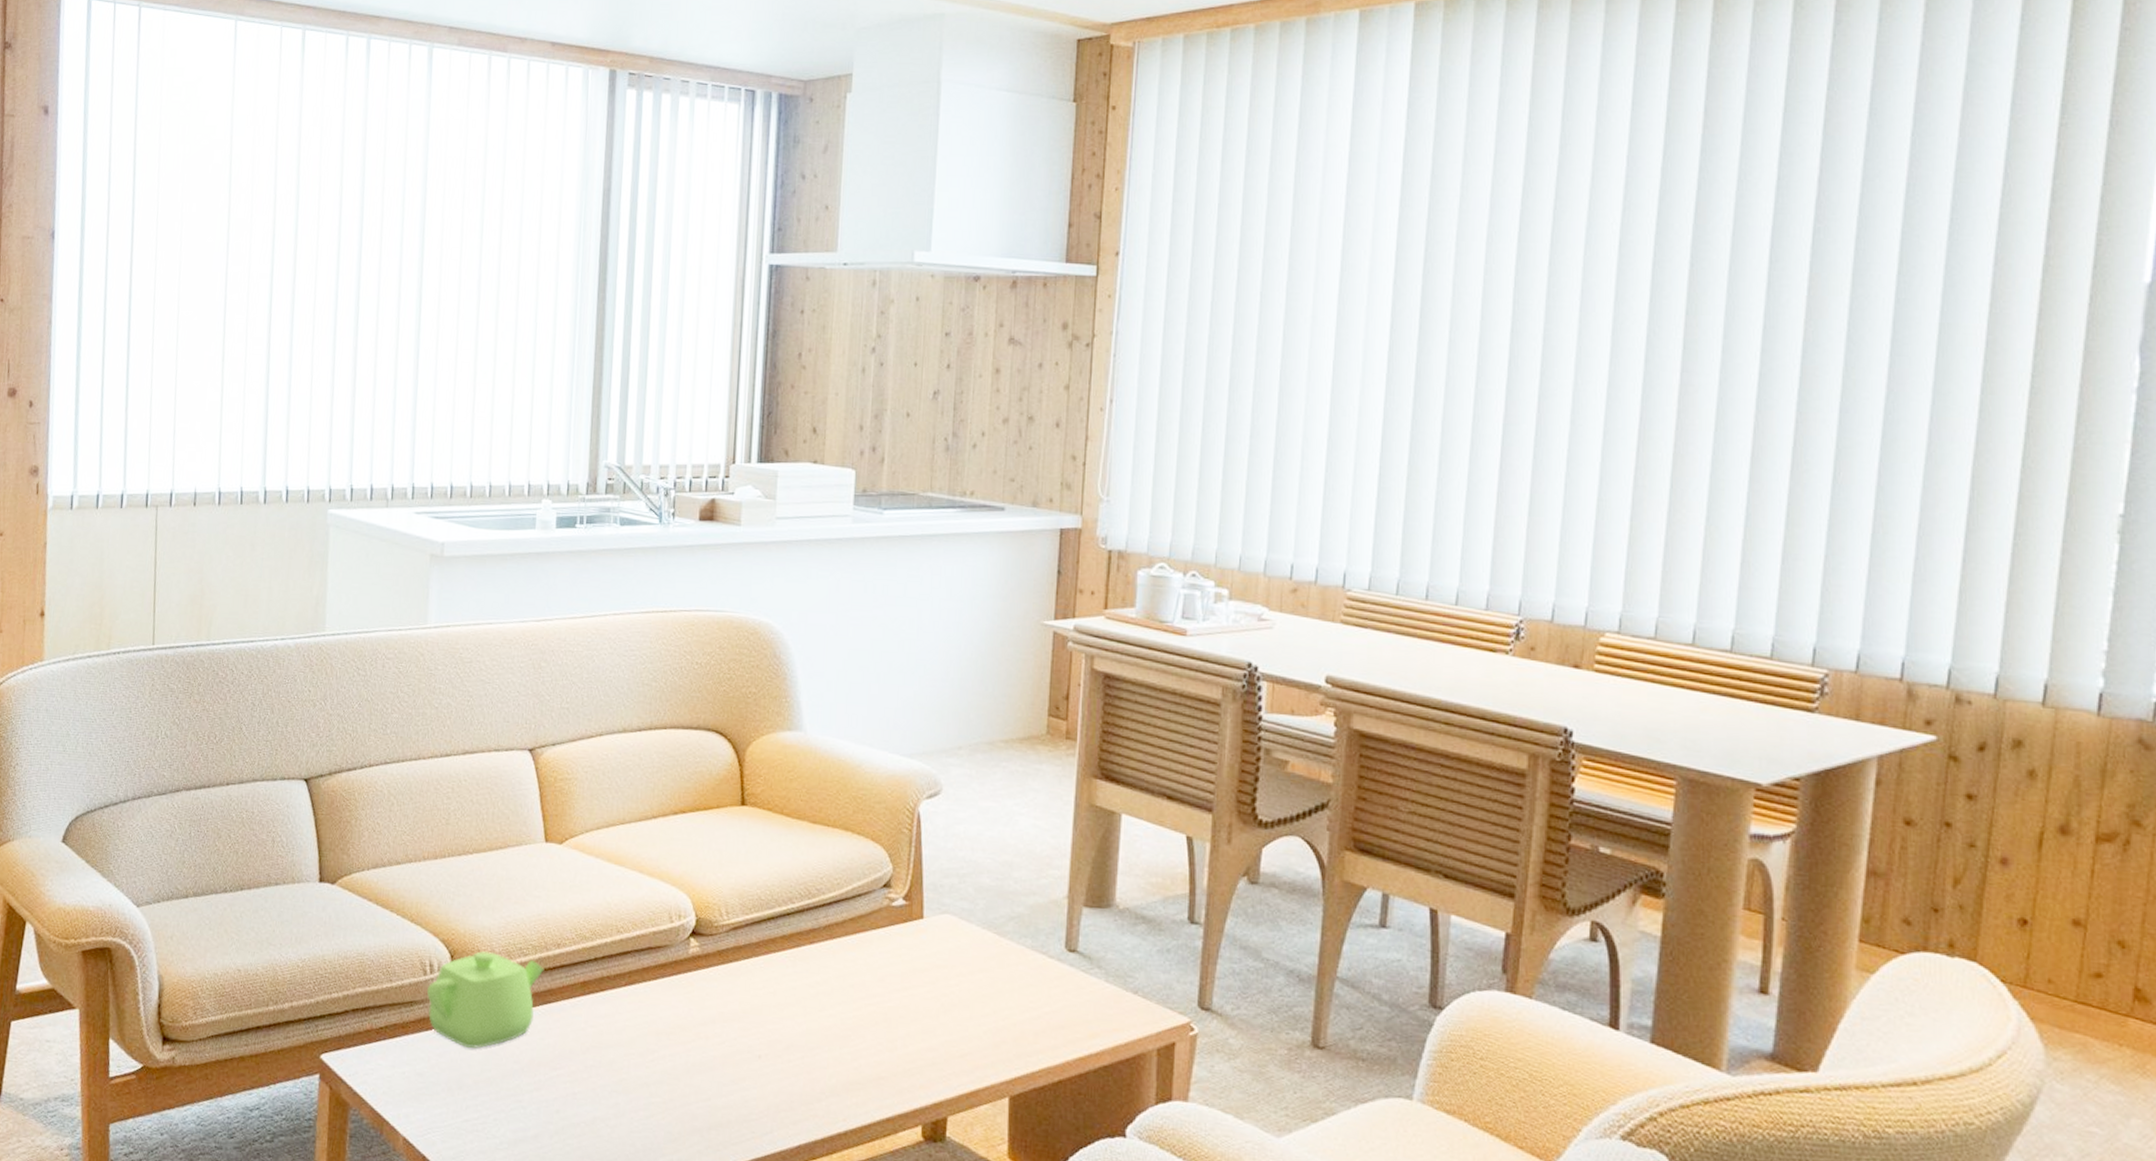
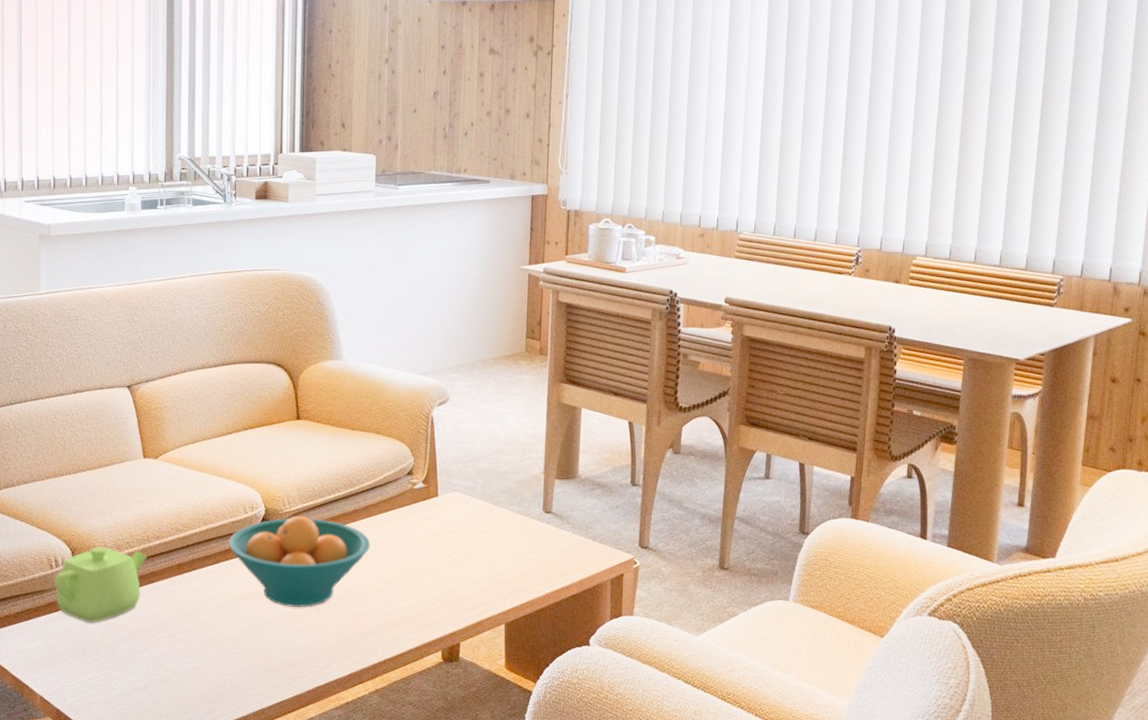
fruit bowl: none [648,931,832,1052] -> present [229,516,370,608]

